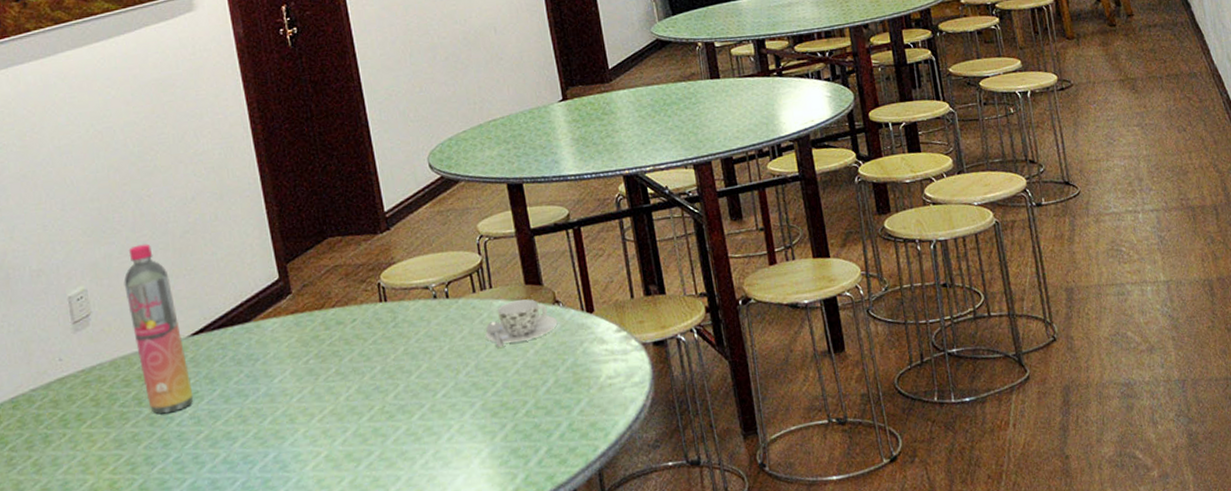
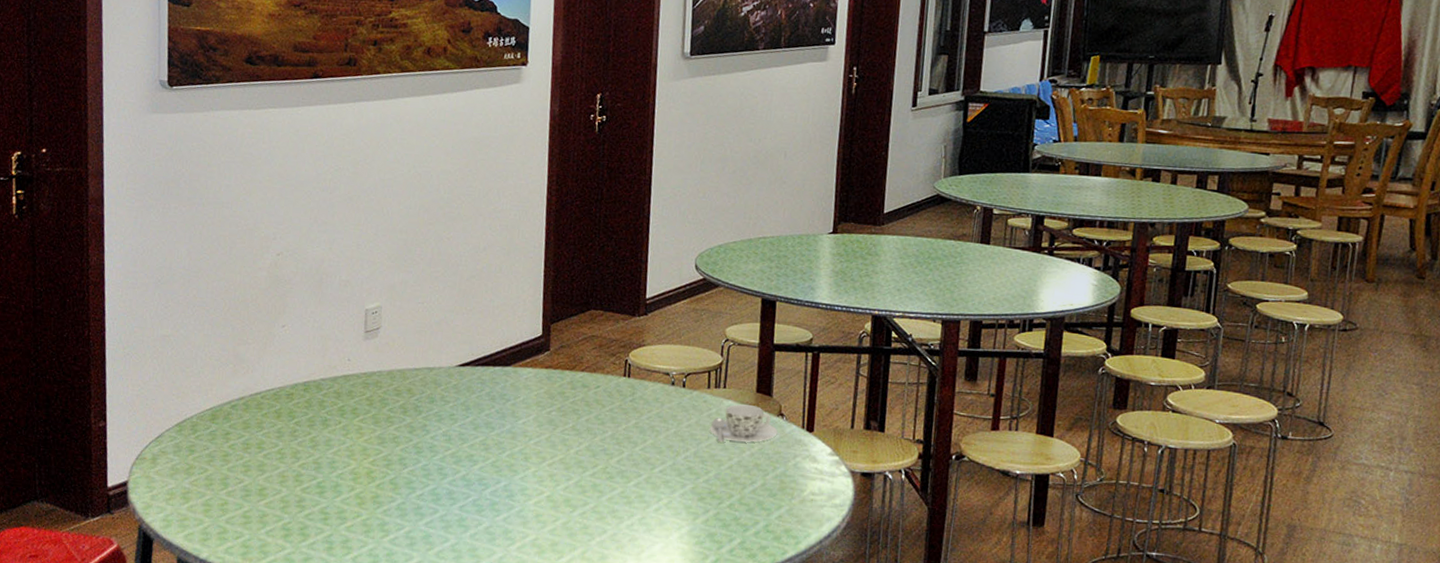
beverage bottle: present [124,243,194,414] -> none [411,278,451,426]

